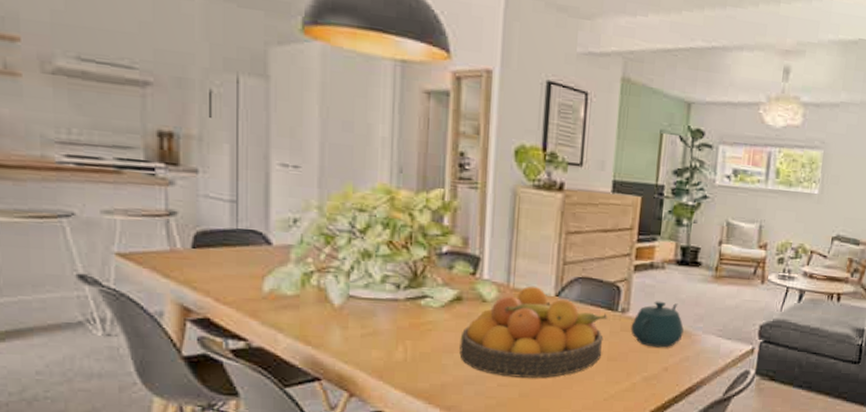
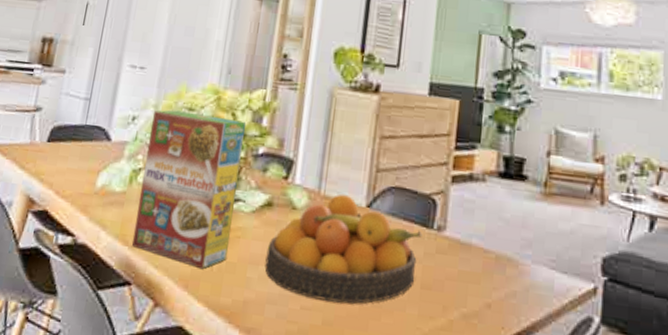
cereal box: none [316,211,426,360] -> present [132,110,247,269]
teapot: present [630,301,684,348] -> none [447,219,509,278]

